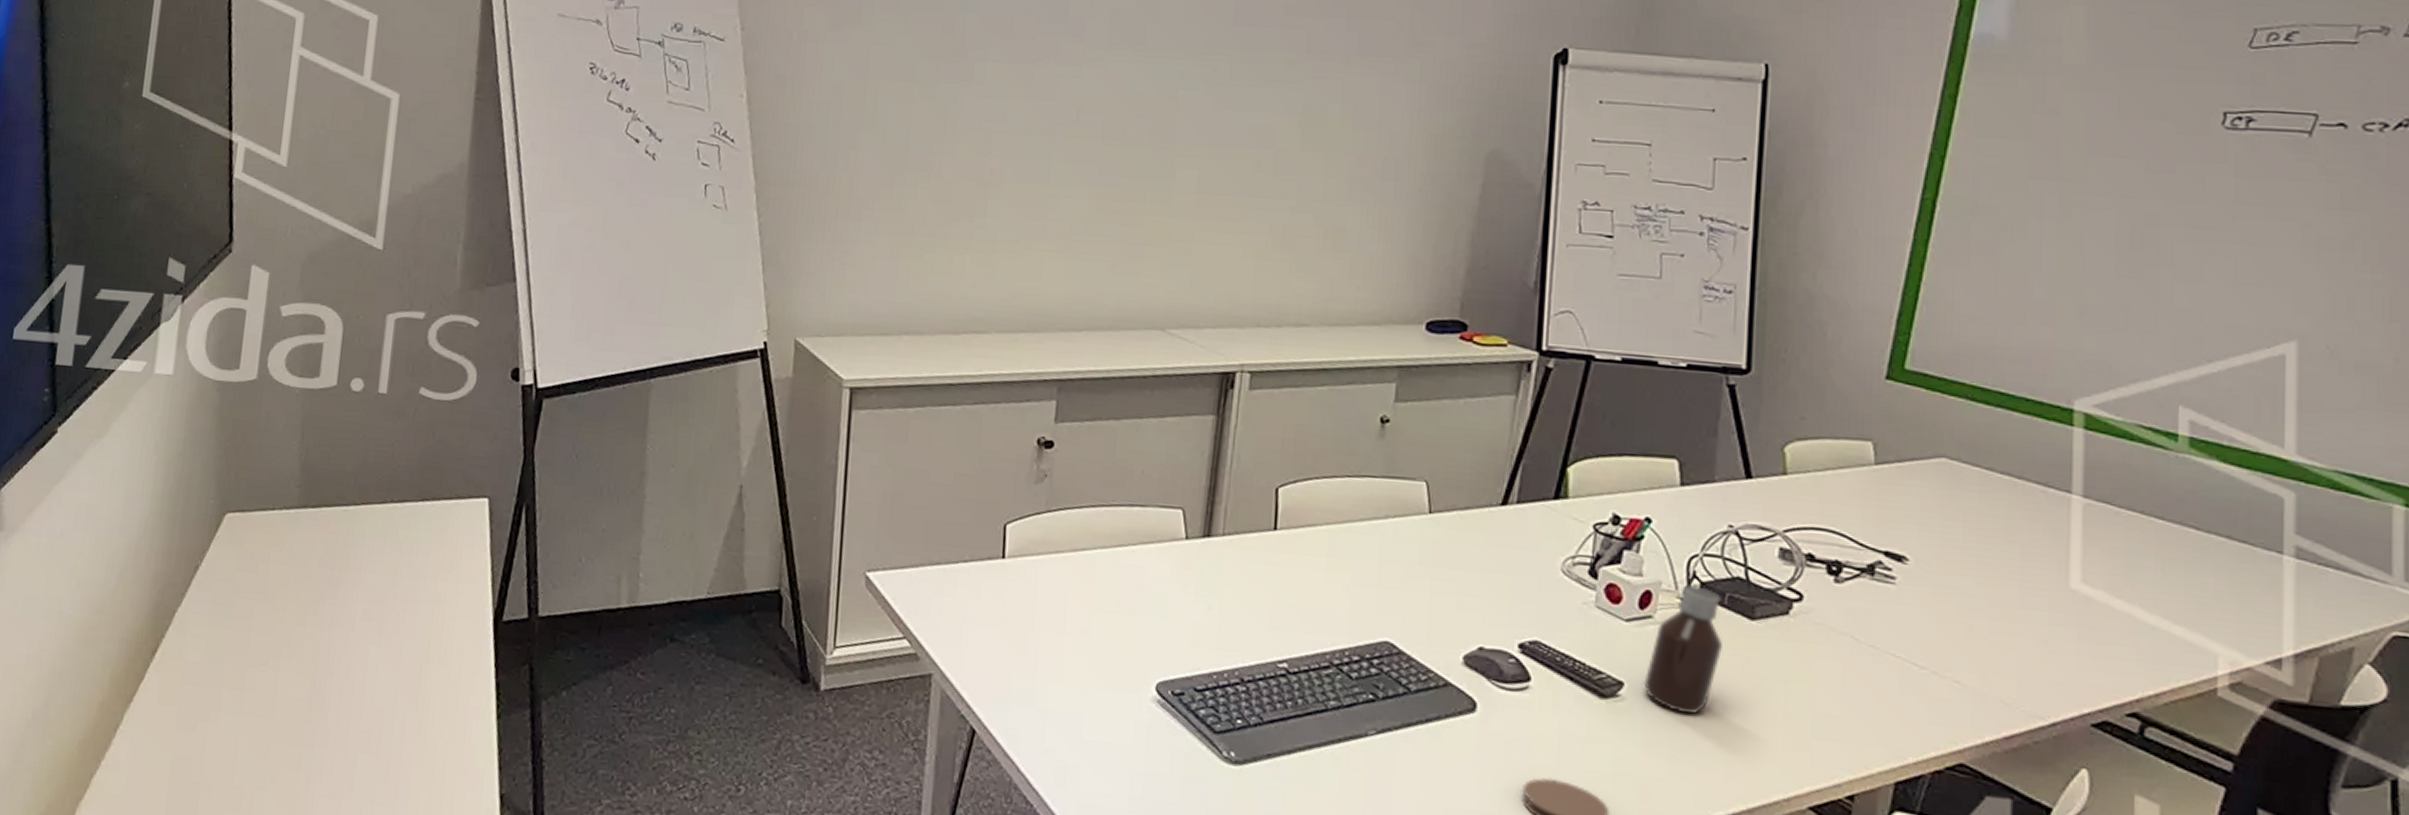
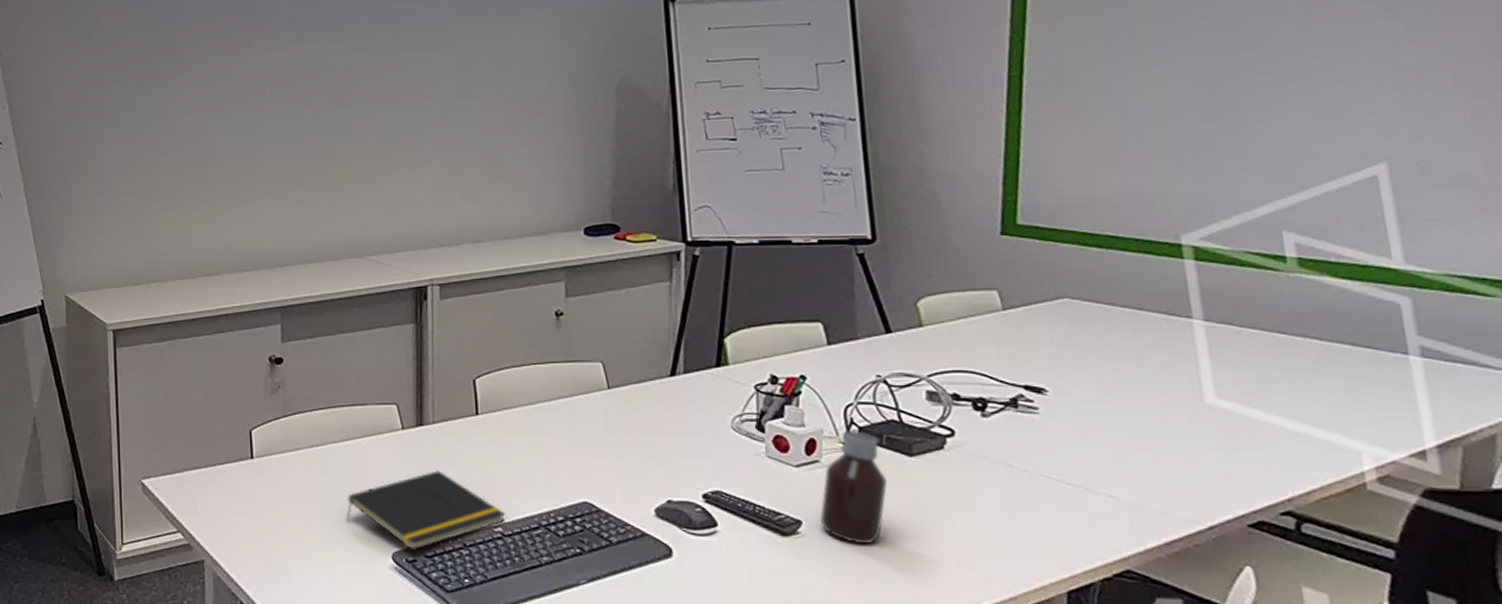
notepad: none [1107,591,1295,683] -> present [346,470,506,551]

